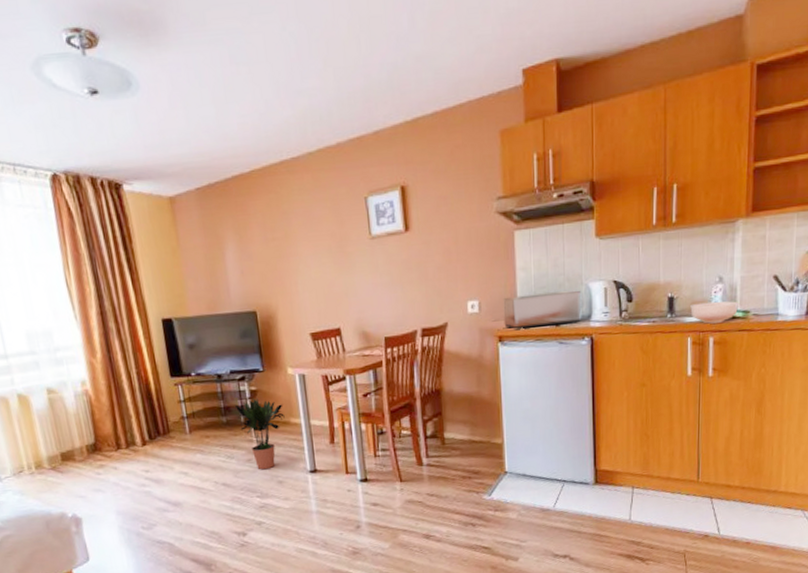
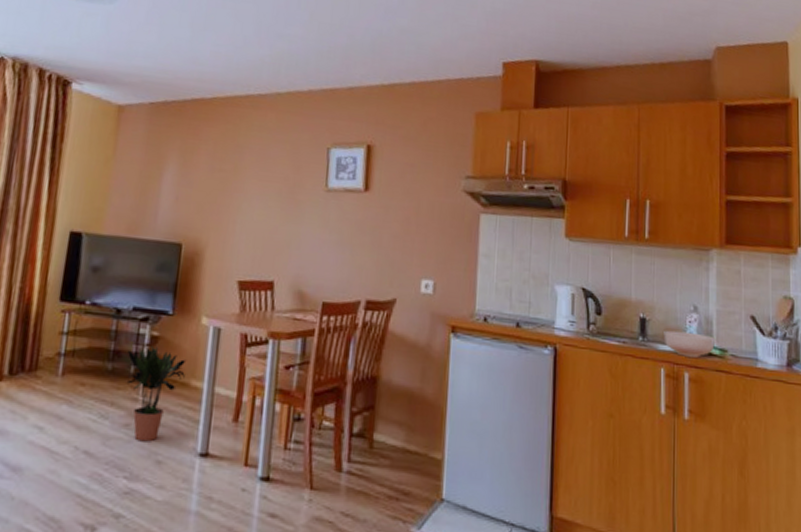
toaster: present [503,290,582,330] -> none [459,282,547,328]

